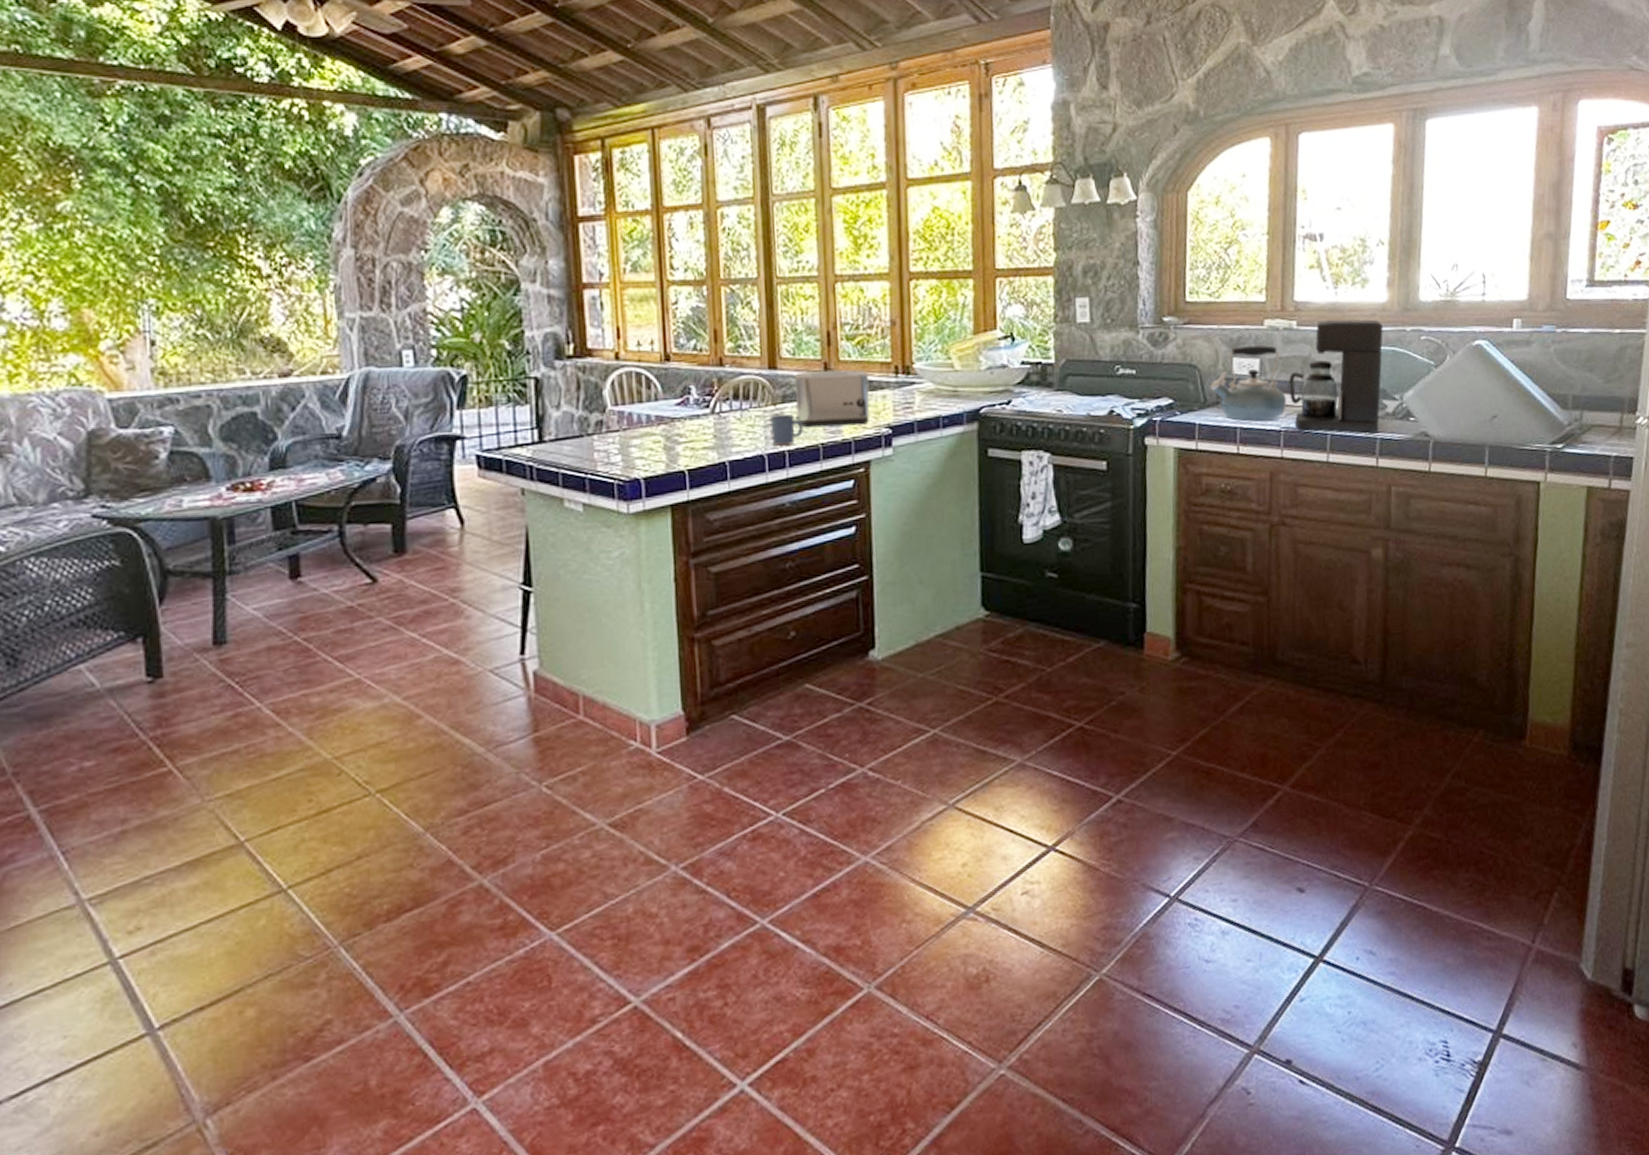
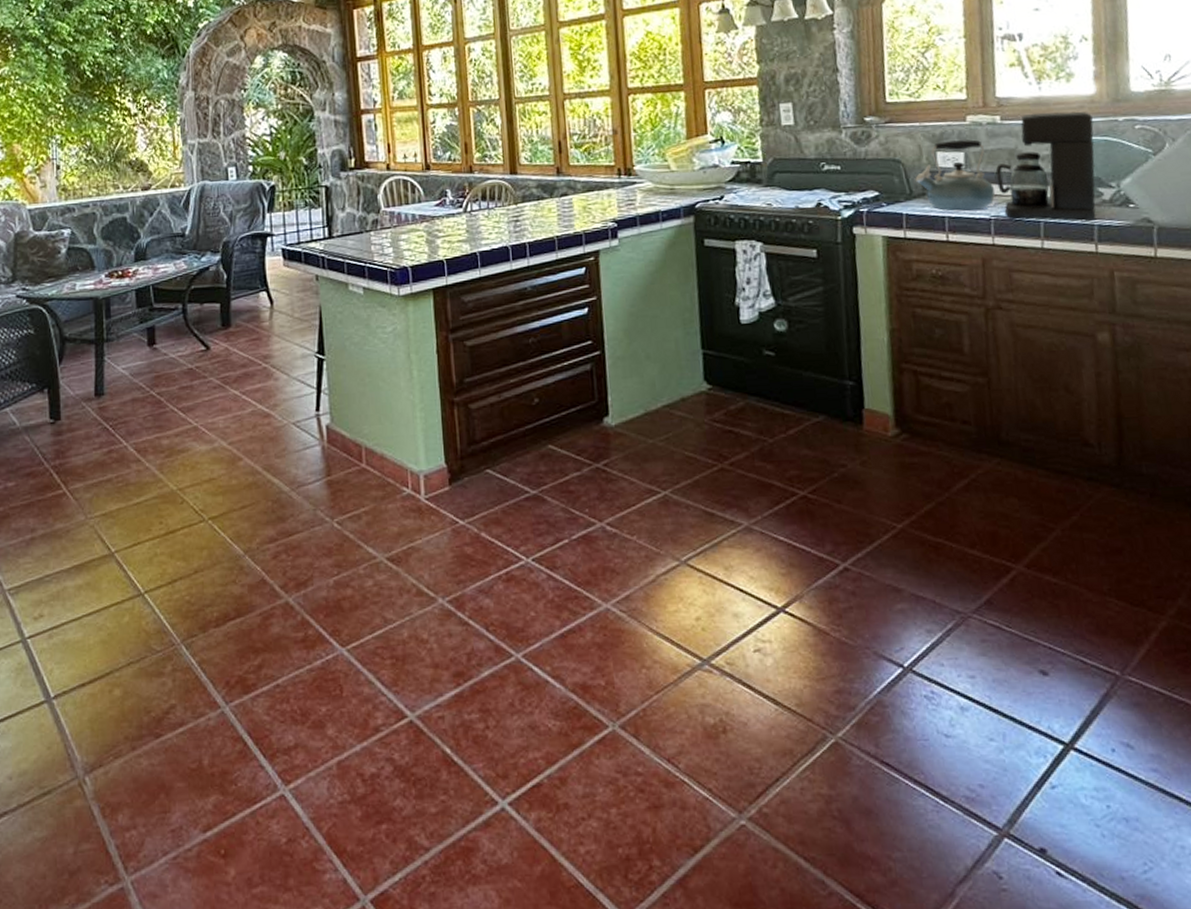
mug: present [770,413,803,446] -> none [512,211,541,239]
toaster: present [794,370,874,427] -> none [532,173,600,222]

